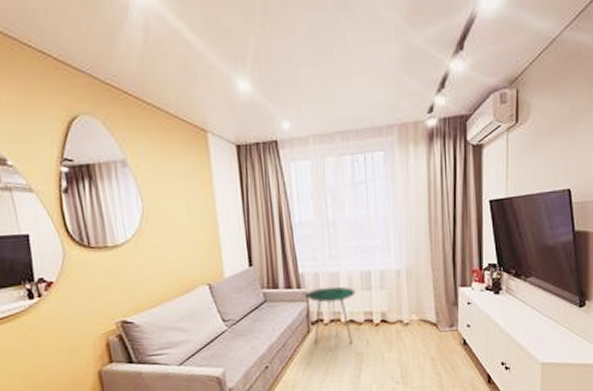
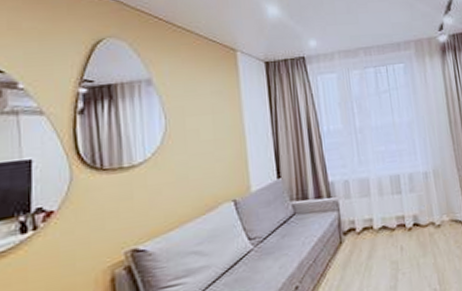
side table: present [305,286,356,351] -> none [336,192,387,262]

